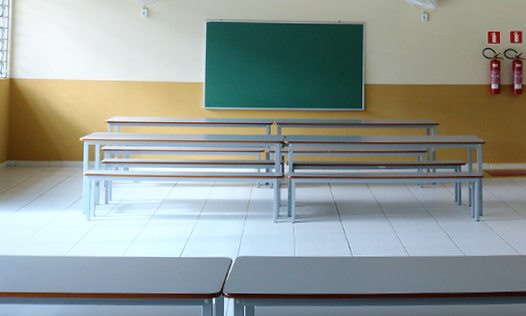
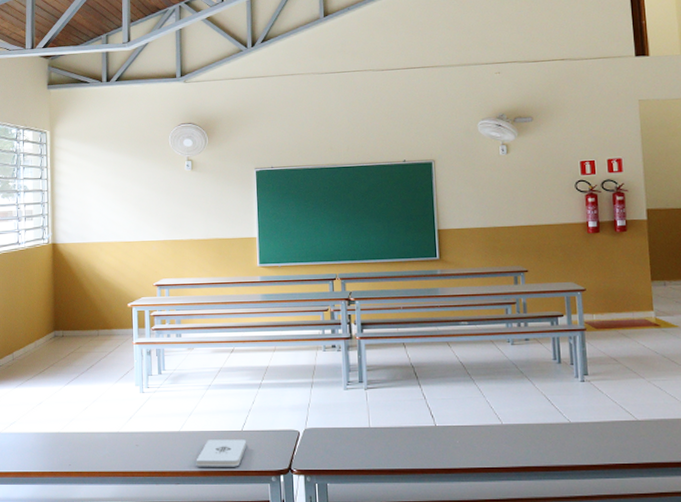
notepad: none [136,265,184,290] -> present [196,439,247,467]

